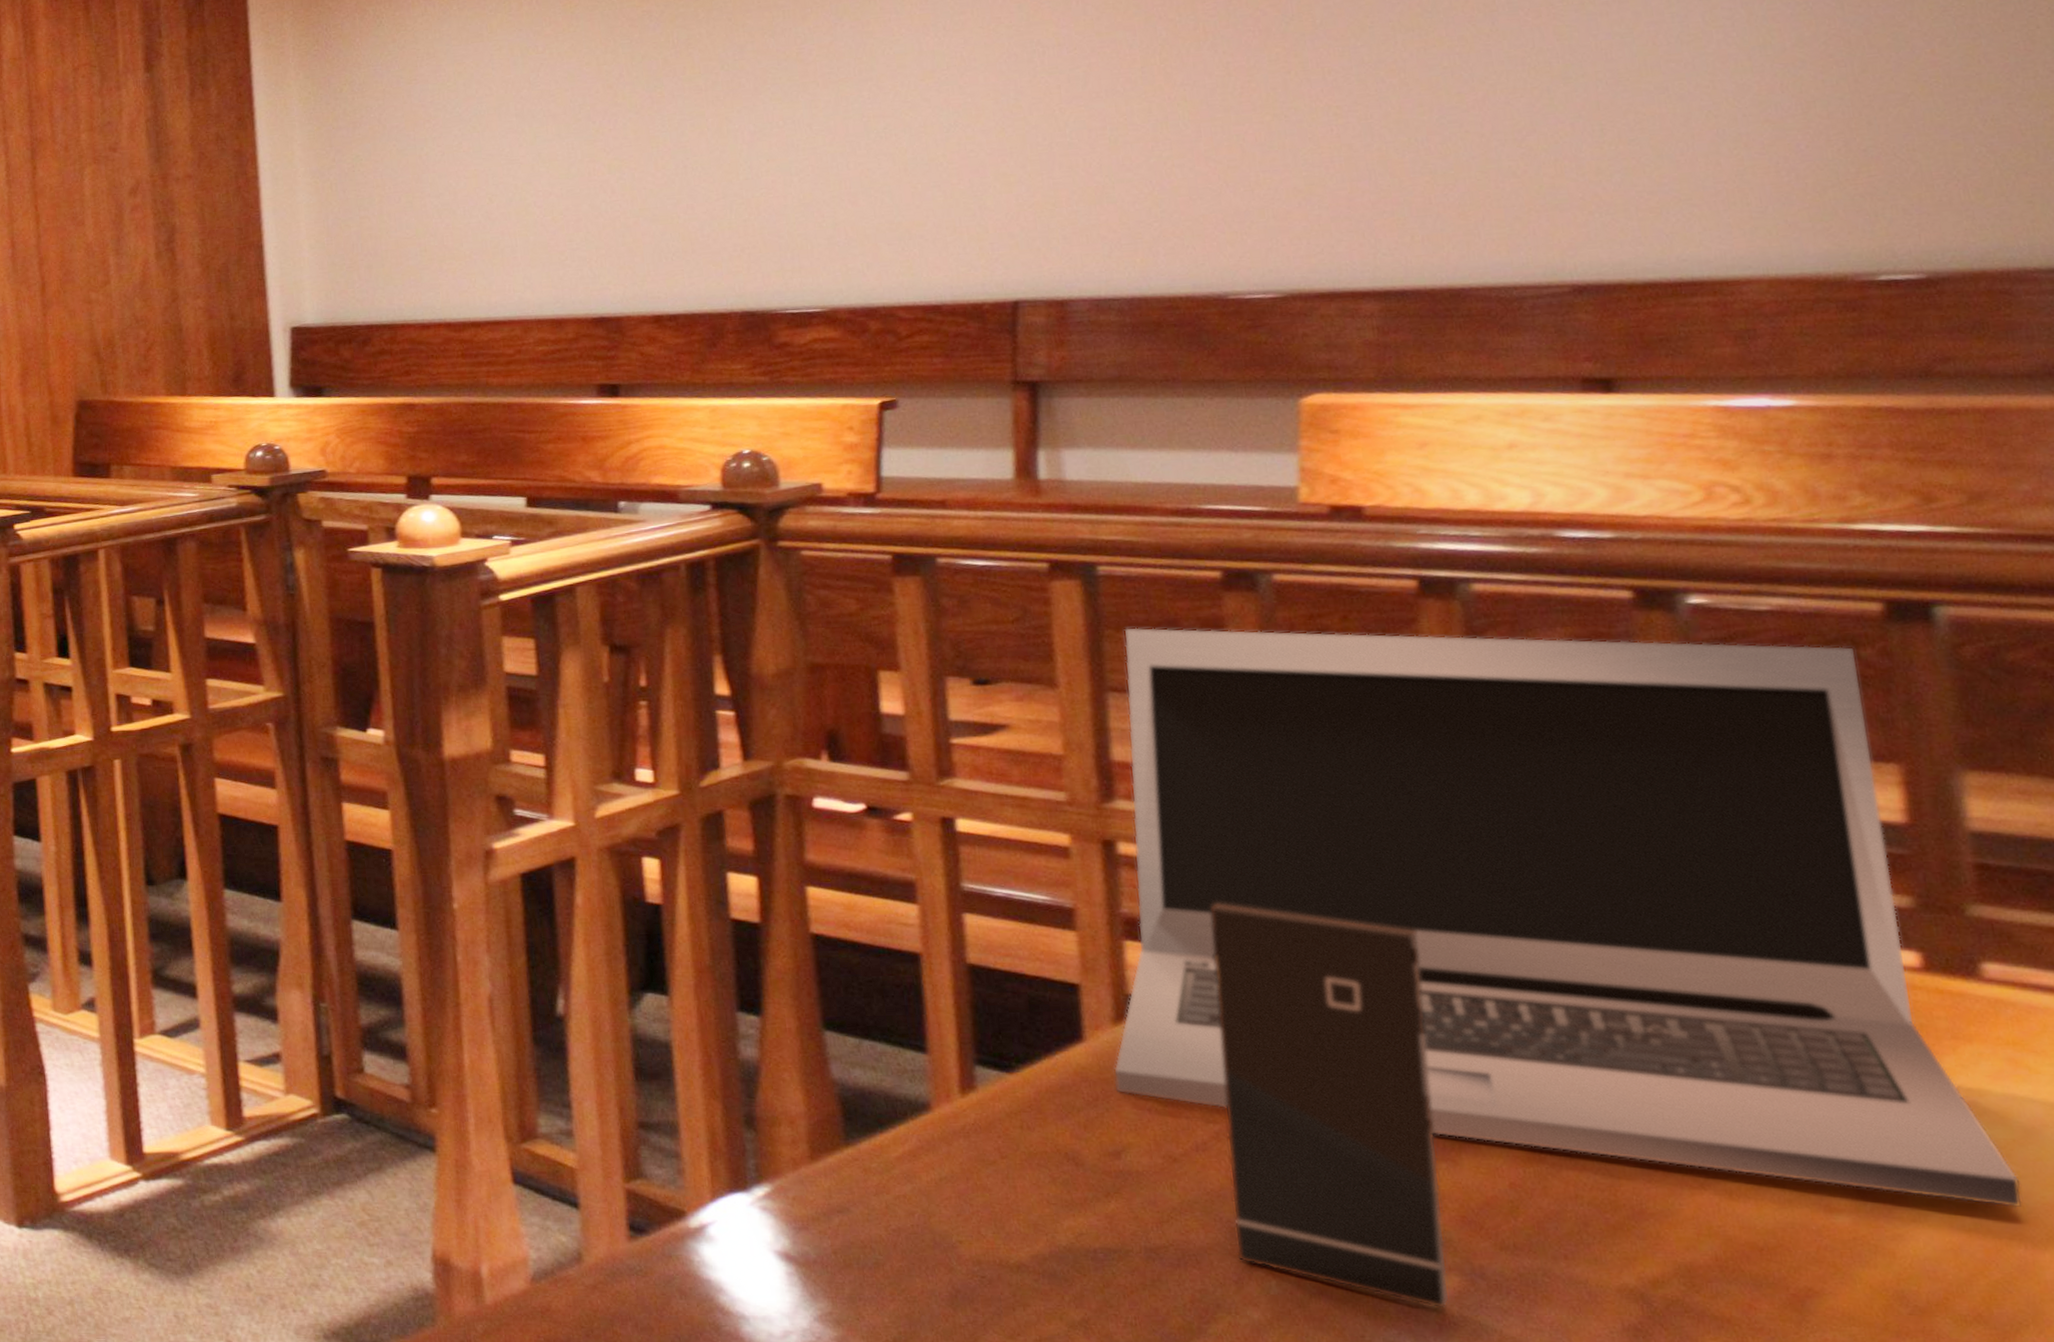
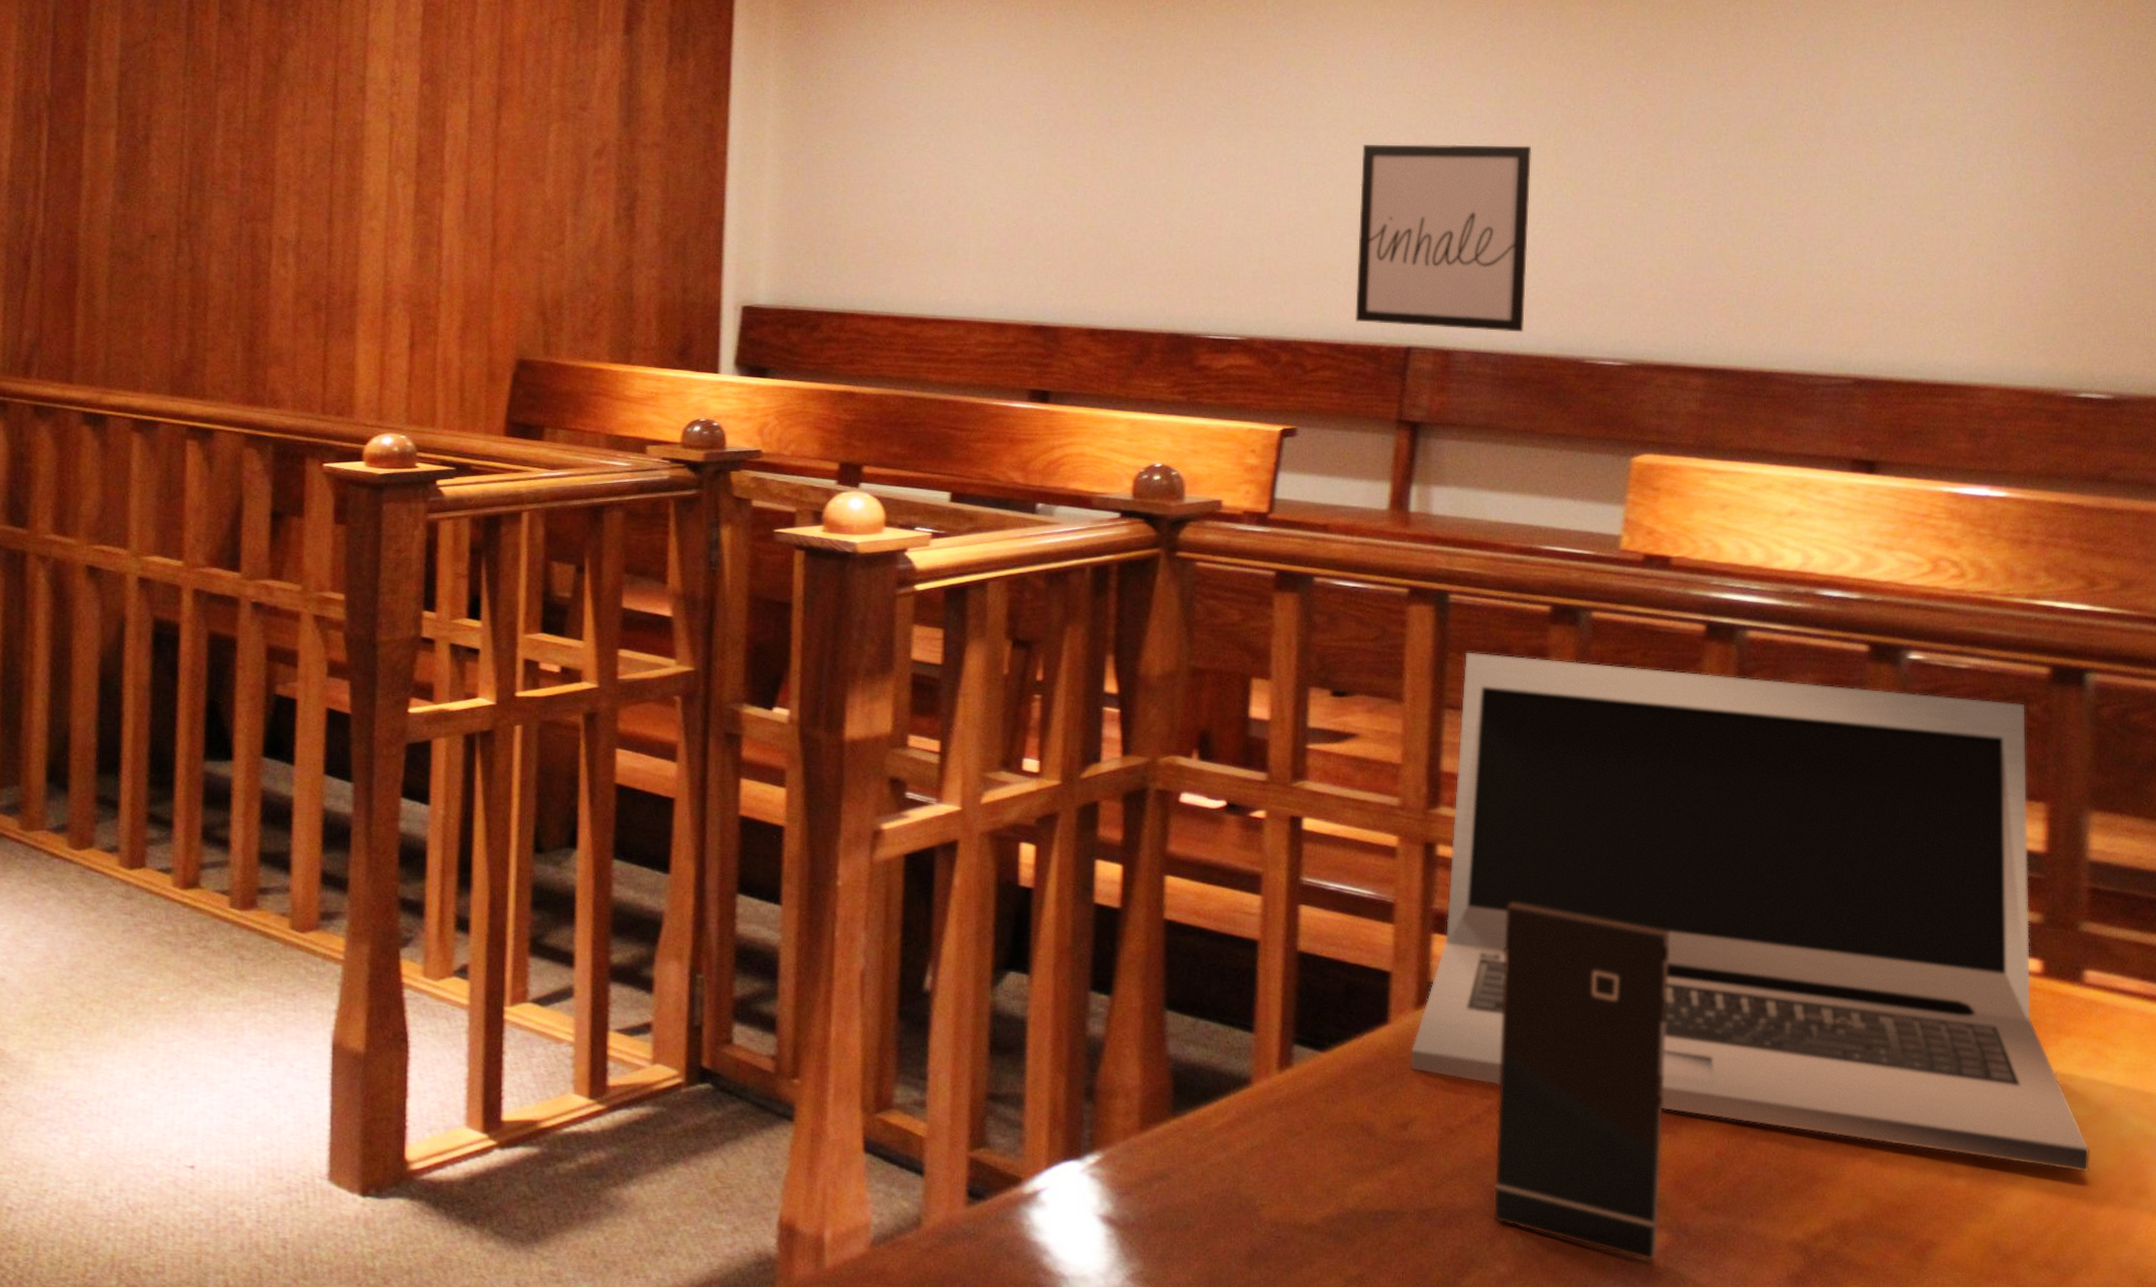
wall art: none [935,68,1150,280] -> present [1354,144,1532,332]

